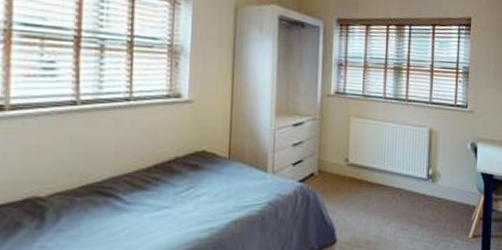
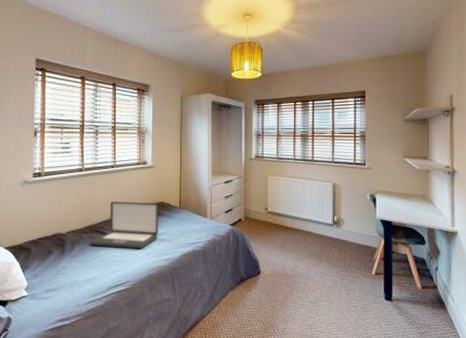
laptop: none [86,150,199,217] -> present [89,201,159,249]

